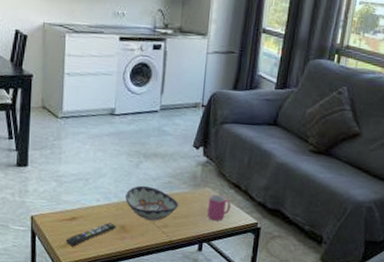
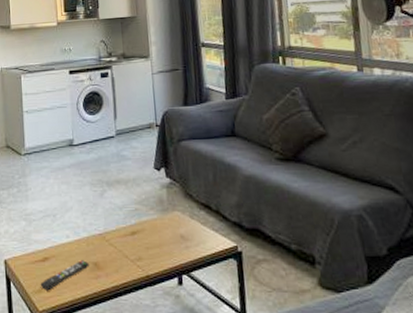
decorative bowl: present [125,185,179,221] -> none [94,216,150,254]
mug: present [207,194,231,221] -> none [180,218,205,248]

